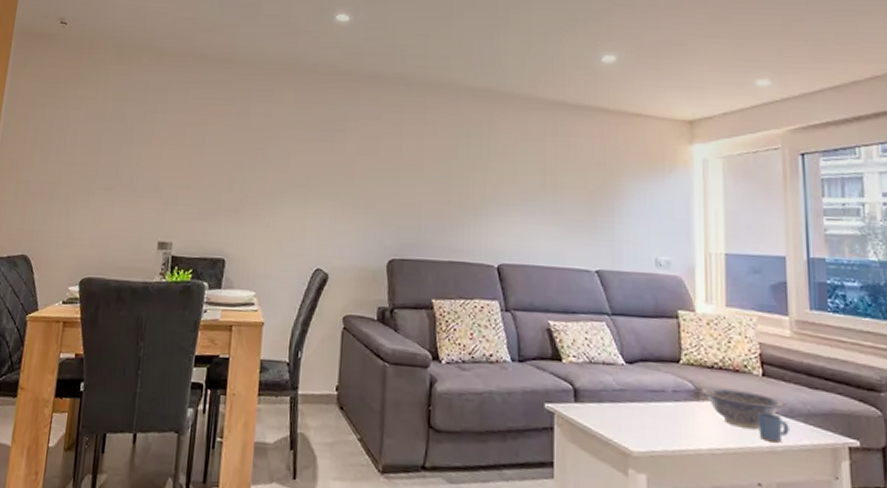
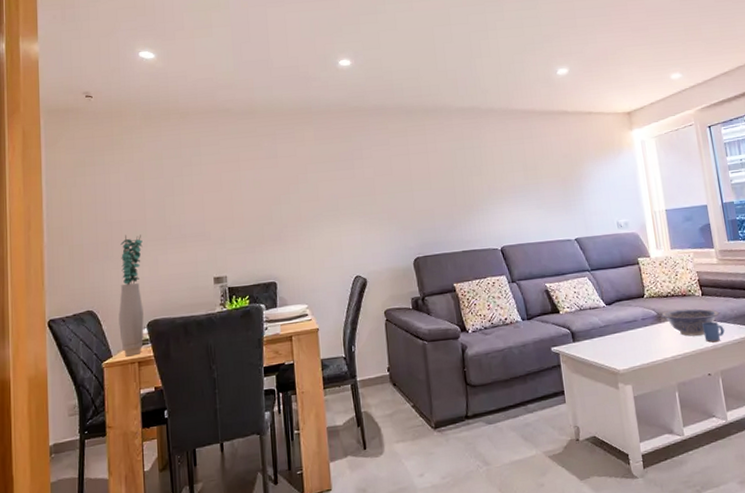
vase: none [50,178,91,314] -> present [118,234,144,357]

